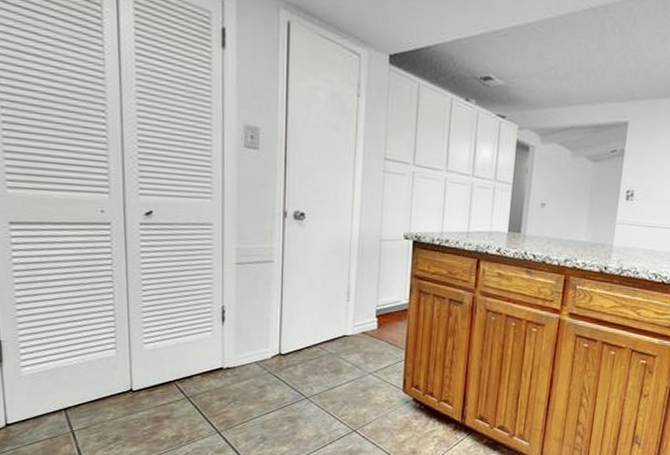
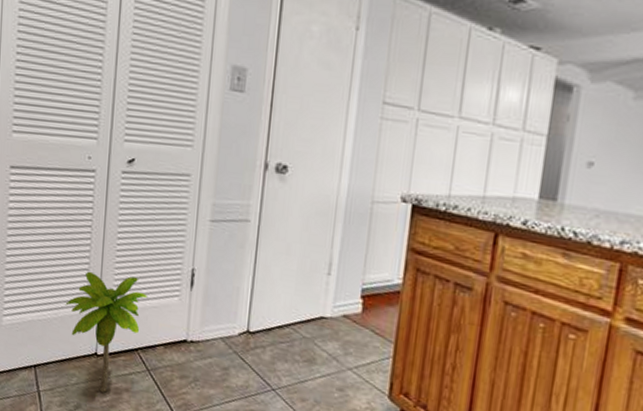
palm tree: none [92,317,180,422] -> present [65,271,148,392]

